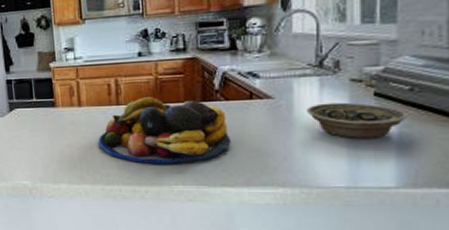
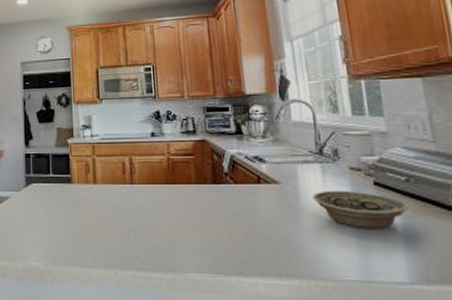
fruit bowl: present [98,97,231,165] -> none [112,177,243,250]

